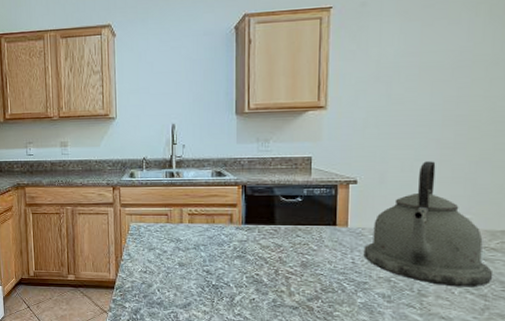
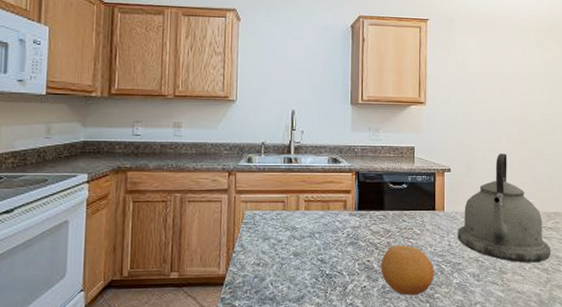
fruit: none [271,260,334,312] -> present [381,245,435,295]

